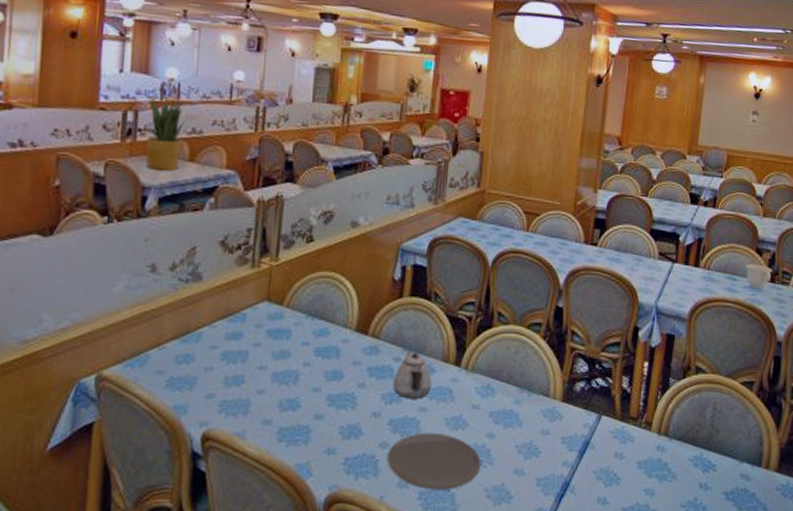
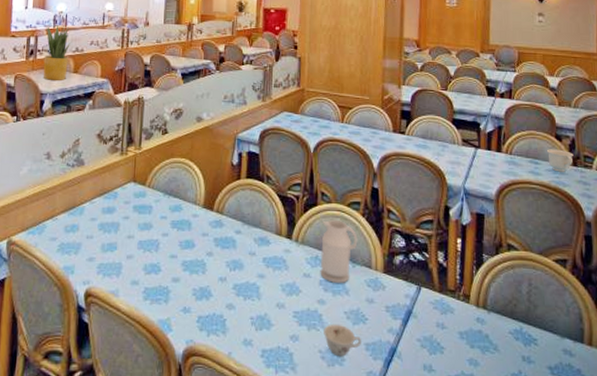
plate: present [387,432,482,490] -> none [233,297,315,350]
teapot: present [392,352,432,399] -> none [235,225,268,267]
water jug: none [491,344,536,416] -> present [320,220,358,284]
teacup: none [491,459,532,495] -> present [324,323,361,357]

